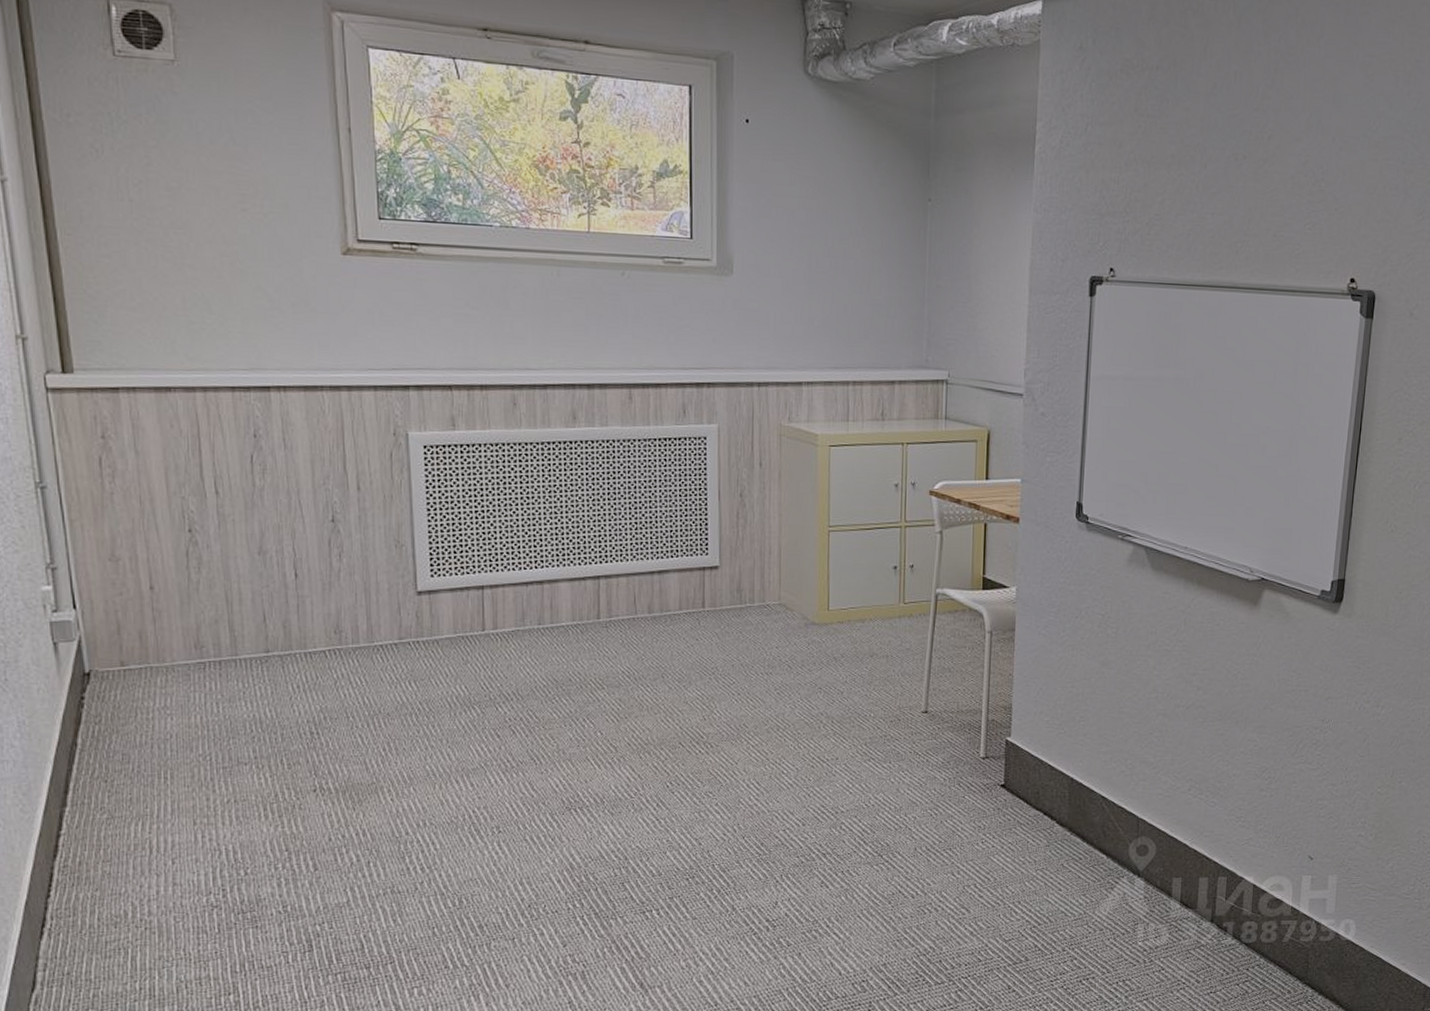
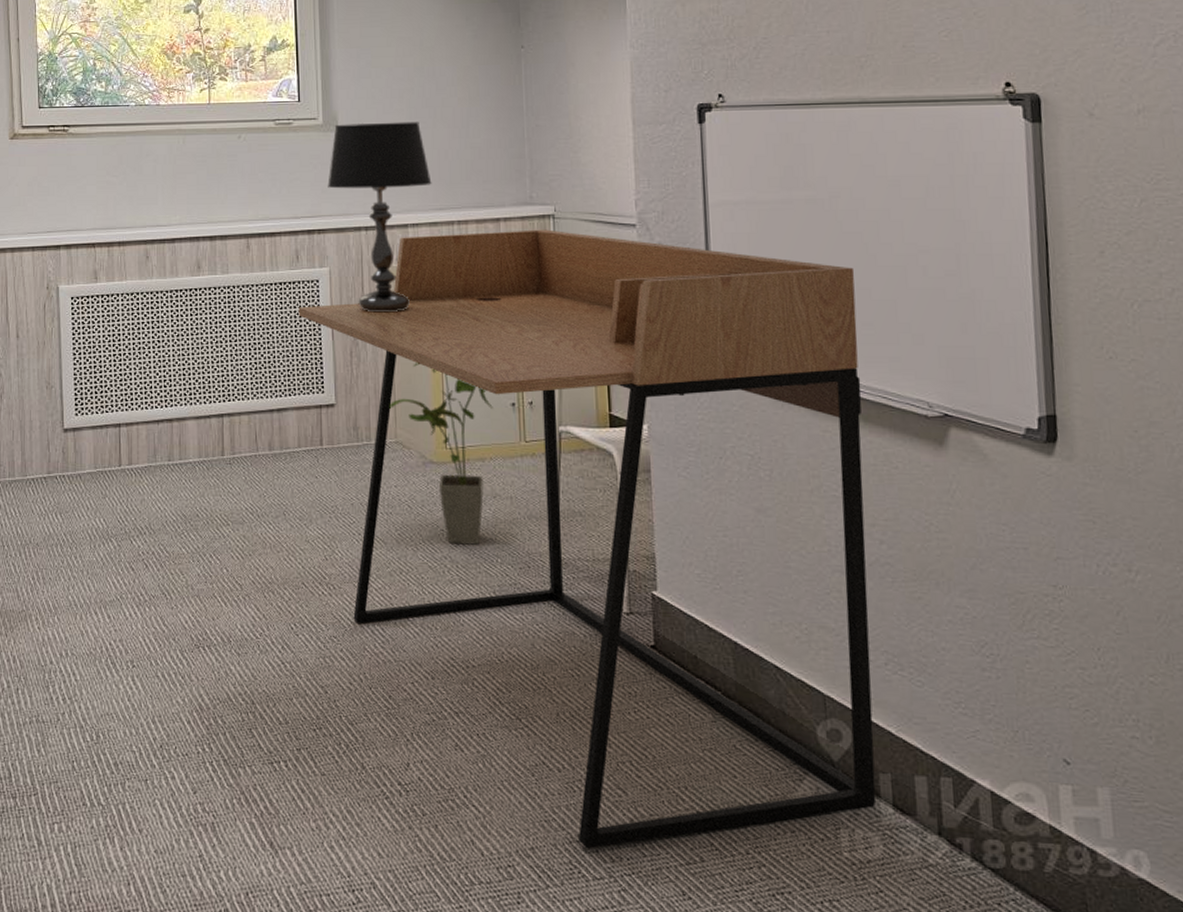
desk: none [684,394,1207,960] -> present [298,229,877,849]
table lamp: none [719,268,829,474] -> present [327,121,432,313]
house plant: none [774,525,883,701] -> present [389,363,500,545]

